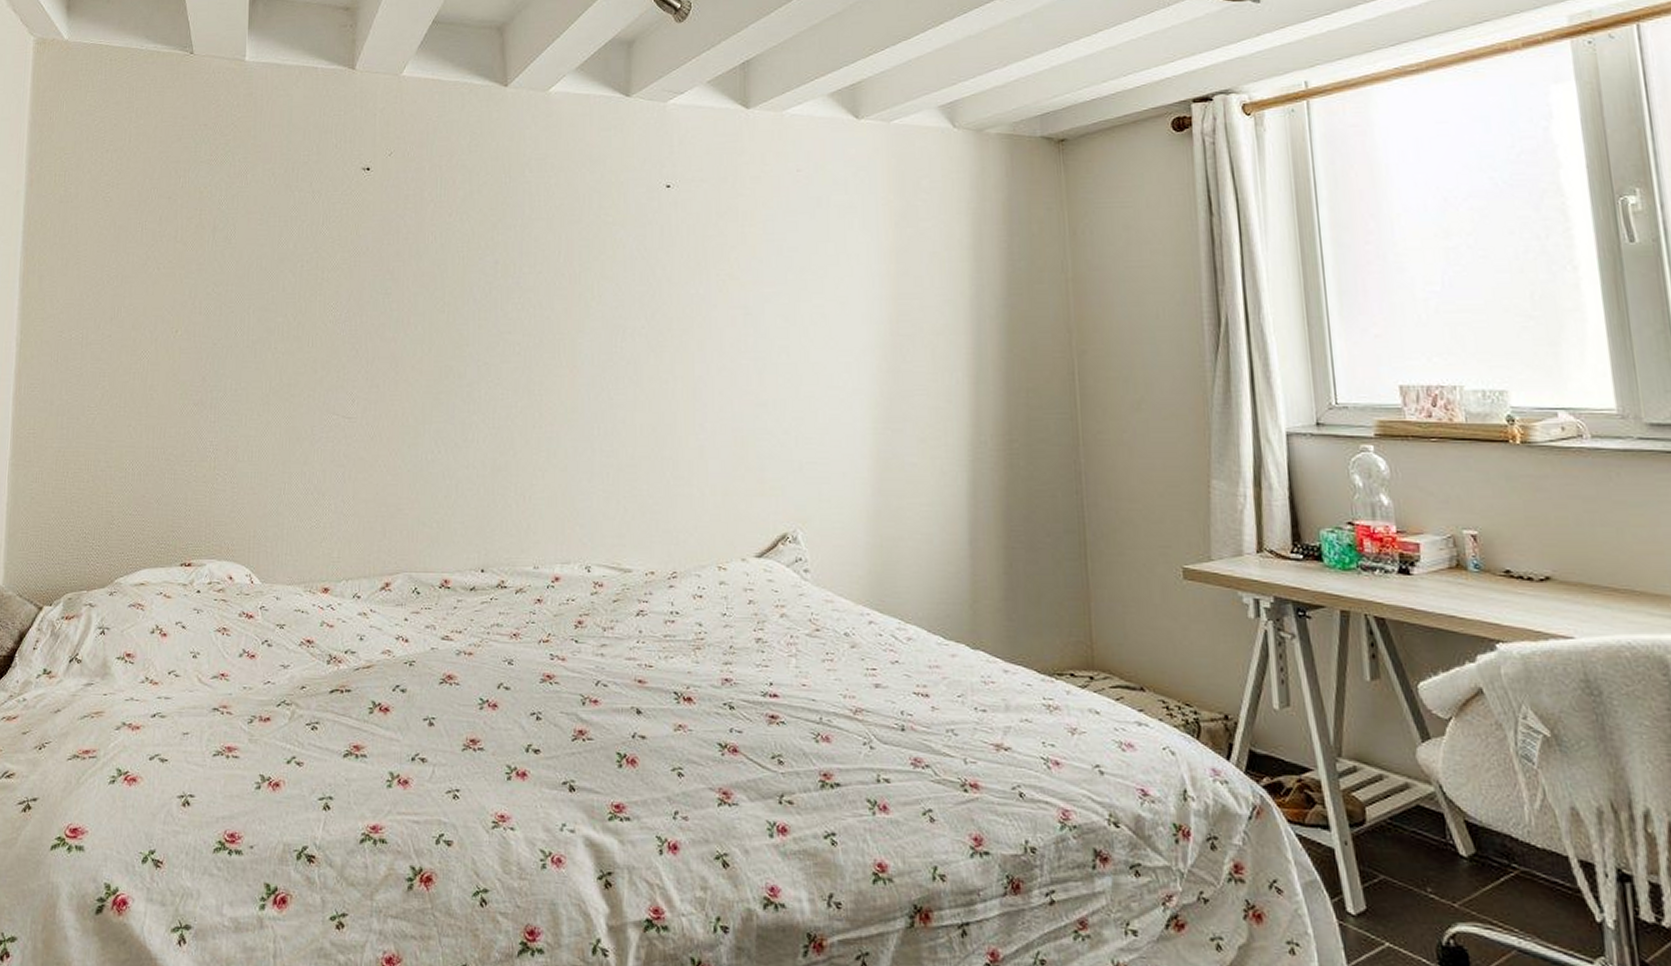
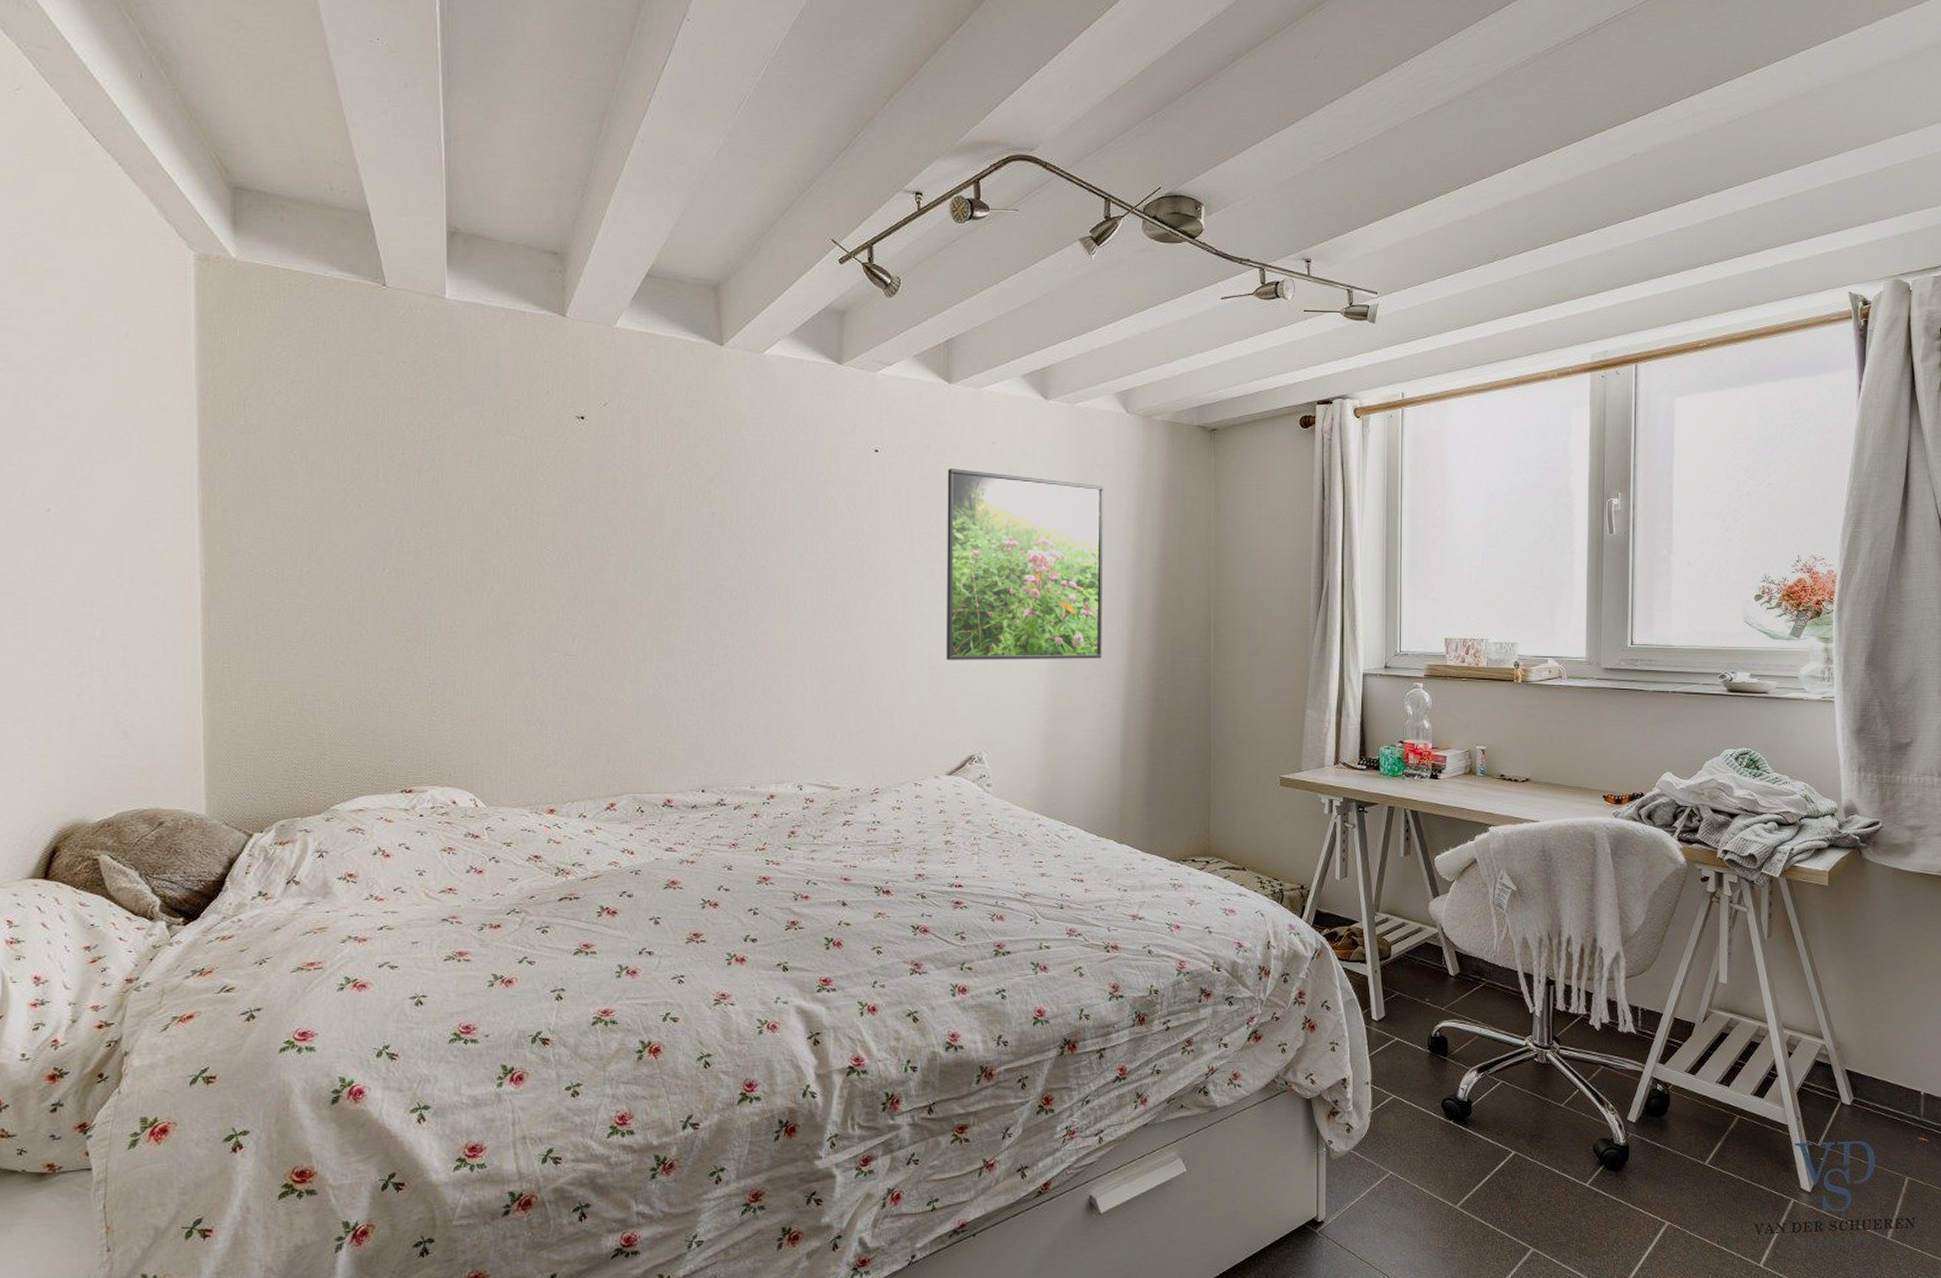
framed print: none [747,201,939,420] -> present [946,469,1104,660]

